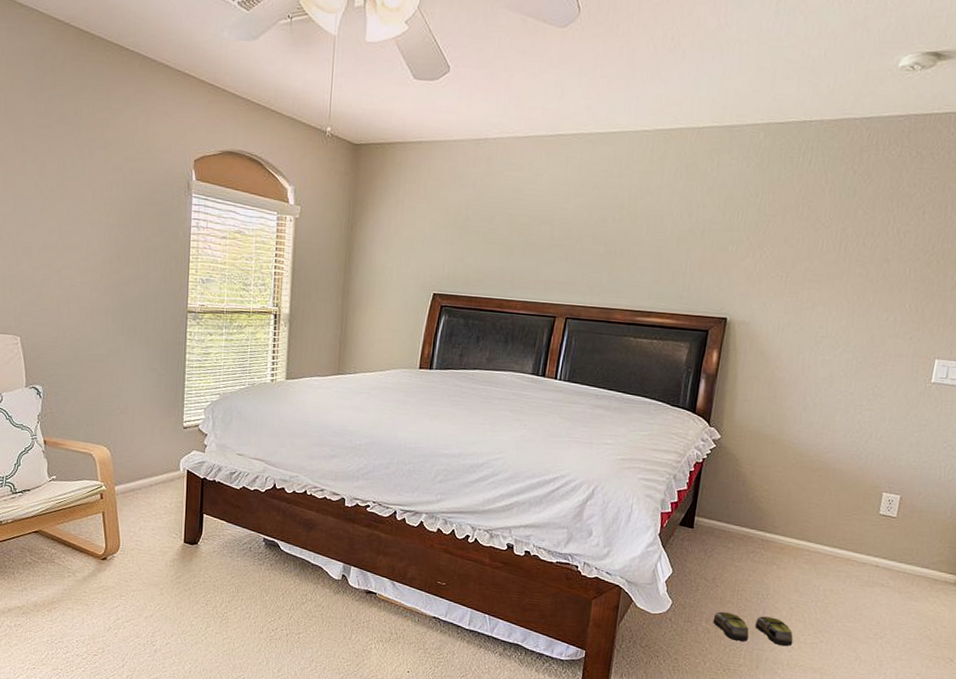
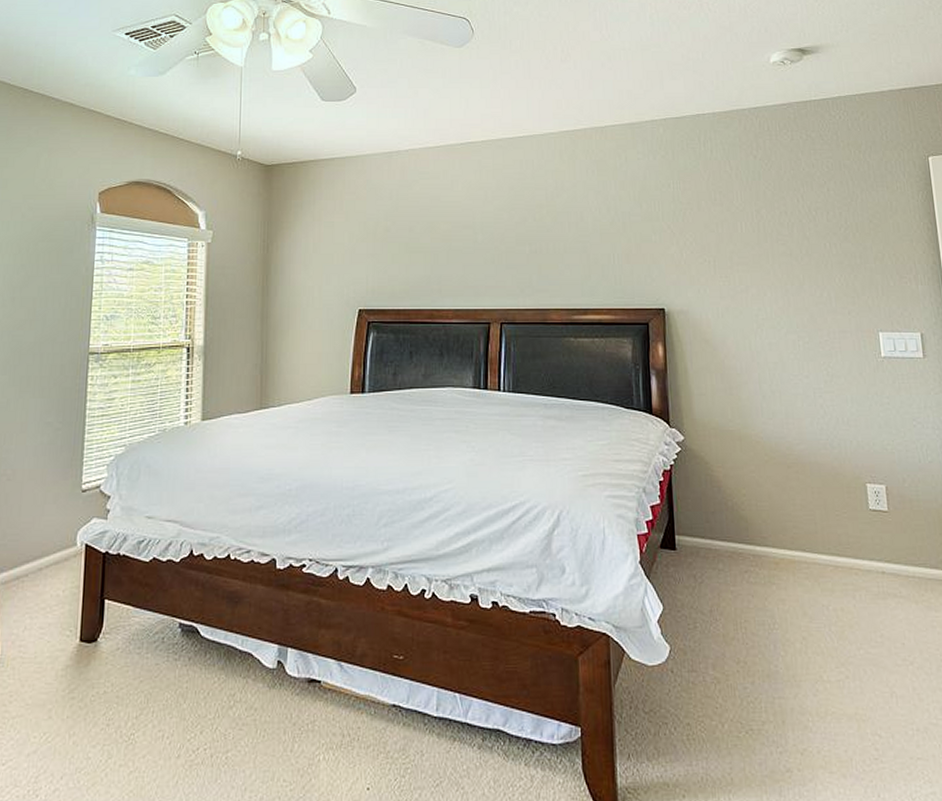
slippers: present [713,611,793,646] -> none [720,652,817,689]

